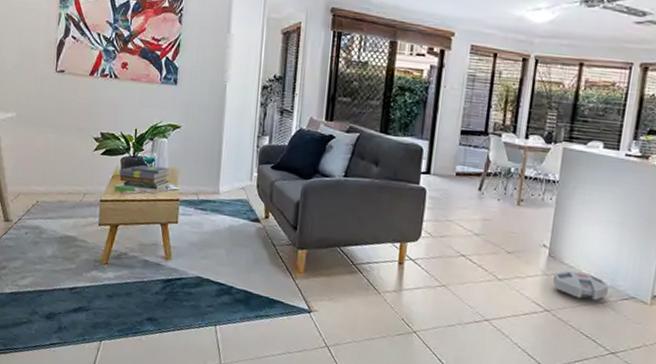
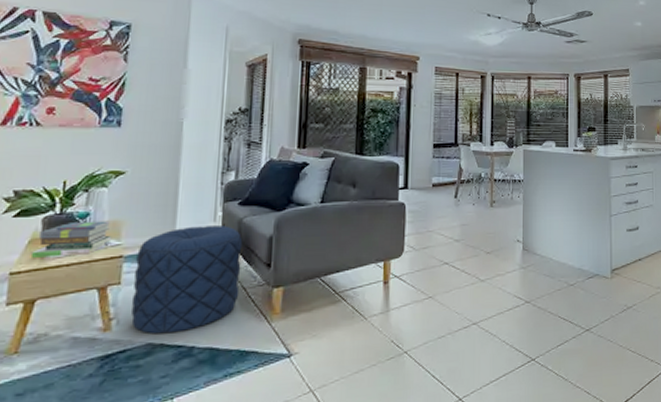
pouf: none [185,182,274,272] -> present [131,226,243,334]
robot vacuum: present [553,270,610,301] -> none [530,259,577,285]

